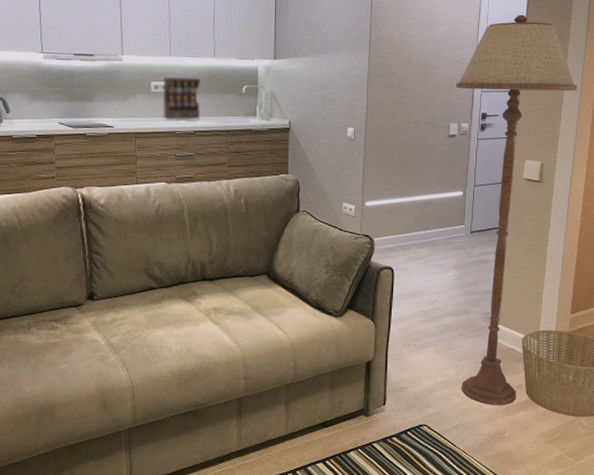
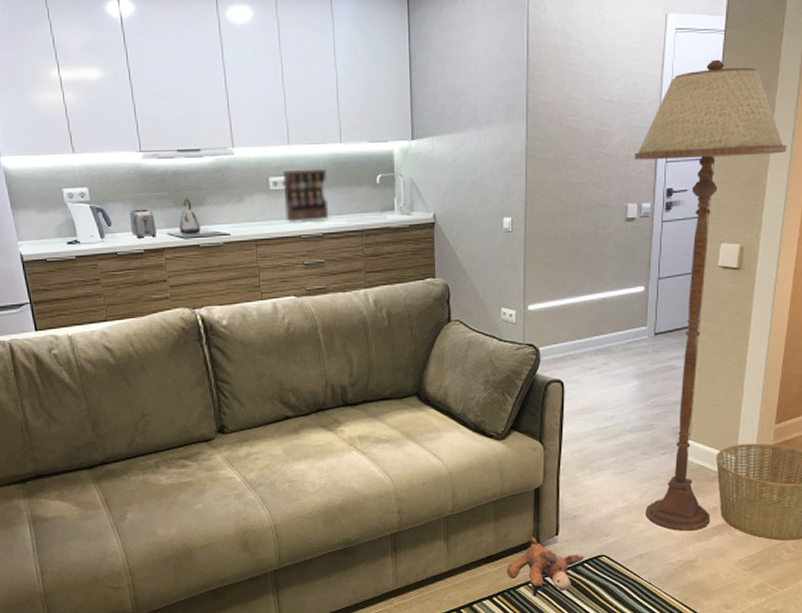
toaster: none [26,100,50,125] -> present [129,209,158,238]
kettle: none [68,94,89,125] -> present [178,198,201,235]
stuffed animal: none [339,406,407,461] -> present [506,537,584,596]

